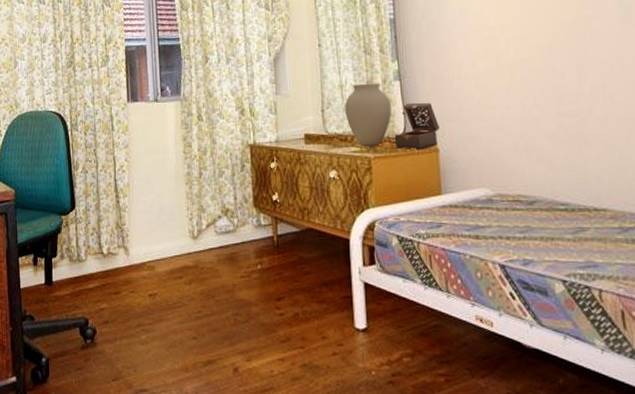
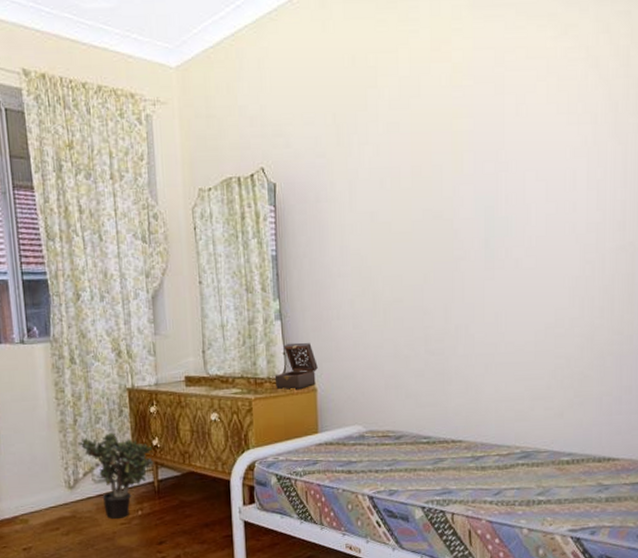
potted plant: none [202,186,274,271] -> present [78,433,154,519]
vase: present [345,84,392,147] -> none [226,323,272,388]

